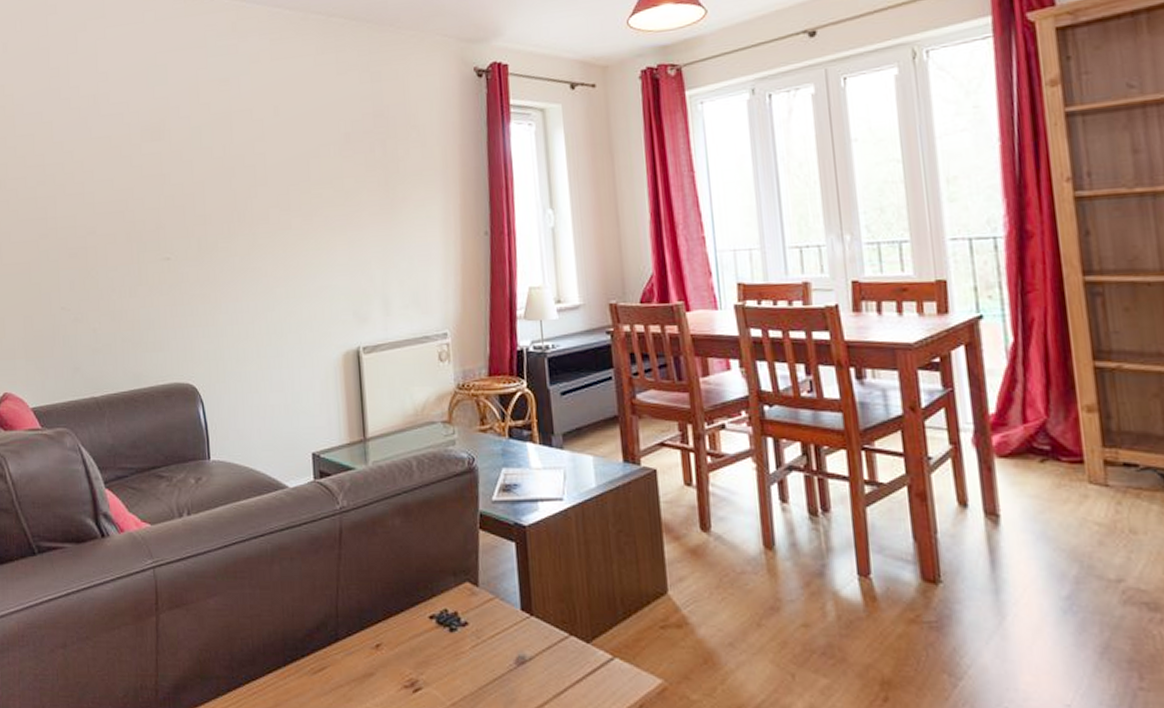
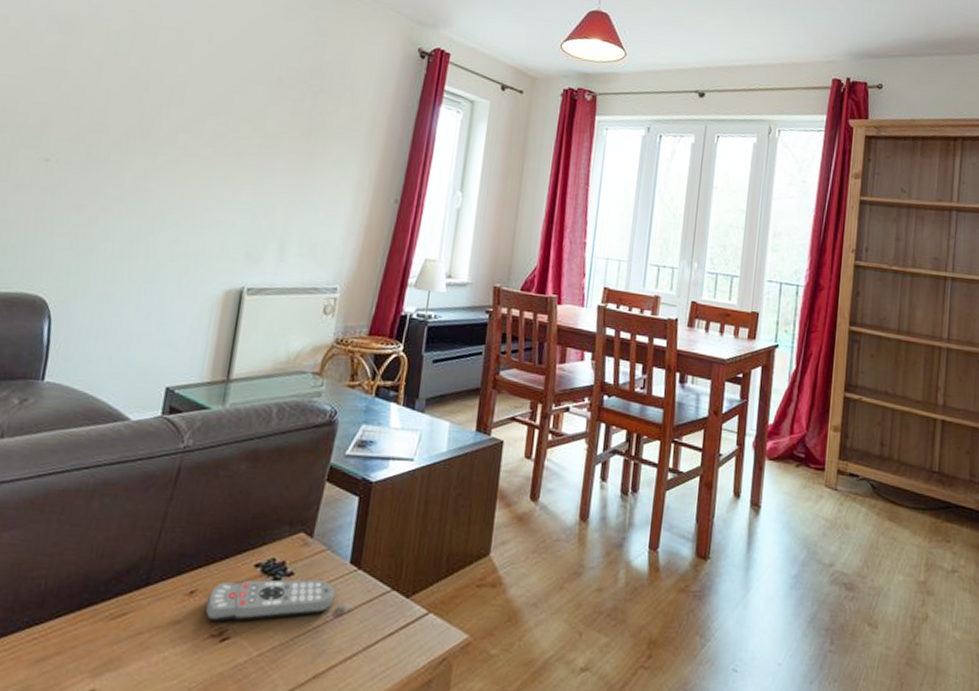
remote control: none [393,629,513,674] -> present [206,579,335,622]

